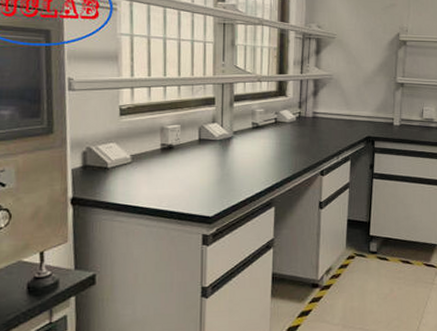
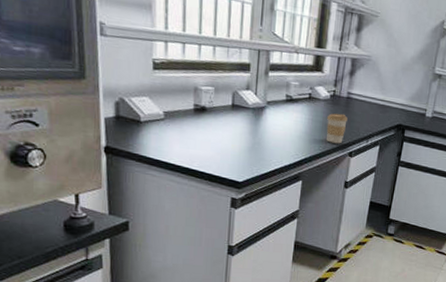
coffee cup: none [294,133,315,164] -> present [326,113,348,144]

